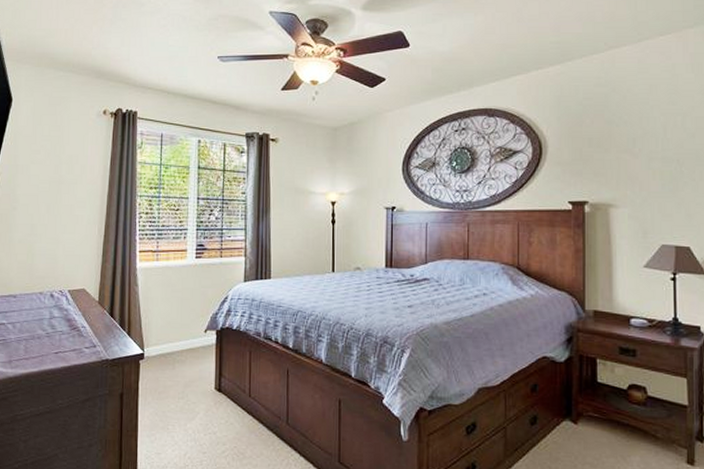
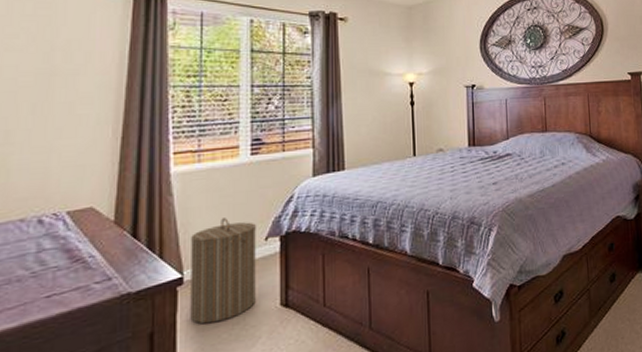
laundry hamper: none [148,309,198,394] -> present [190,218,256,325]

